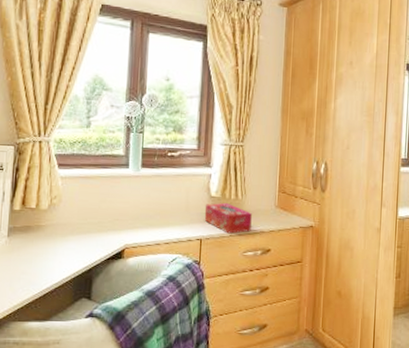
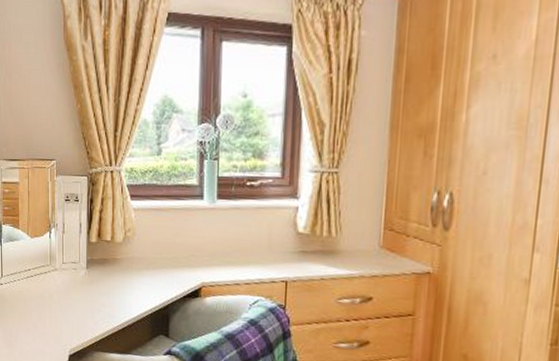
tissue box: present [204,203,252,234] -> none [290,240,349,277]

